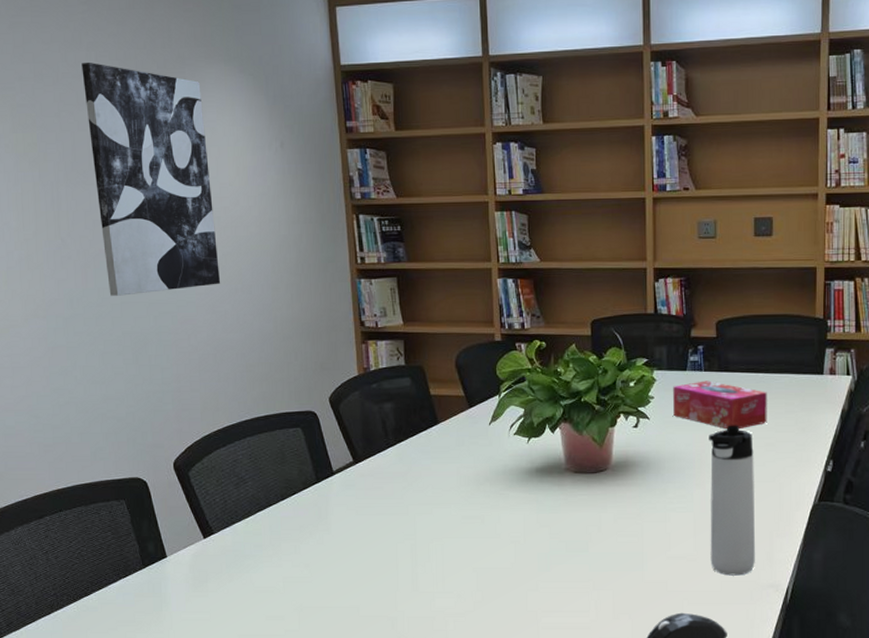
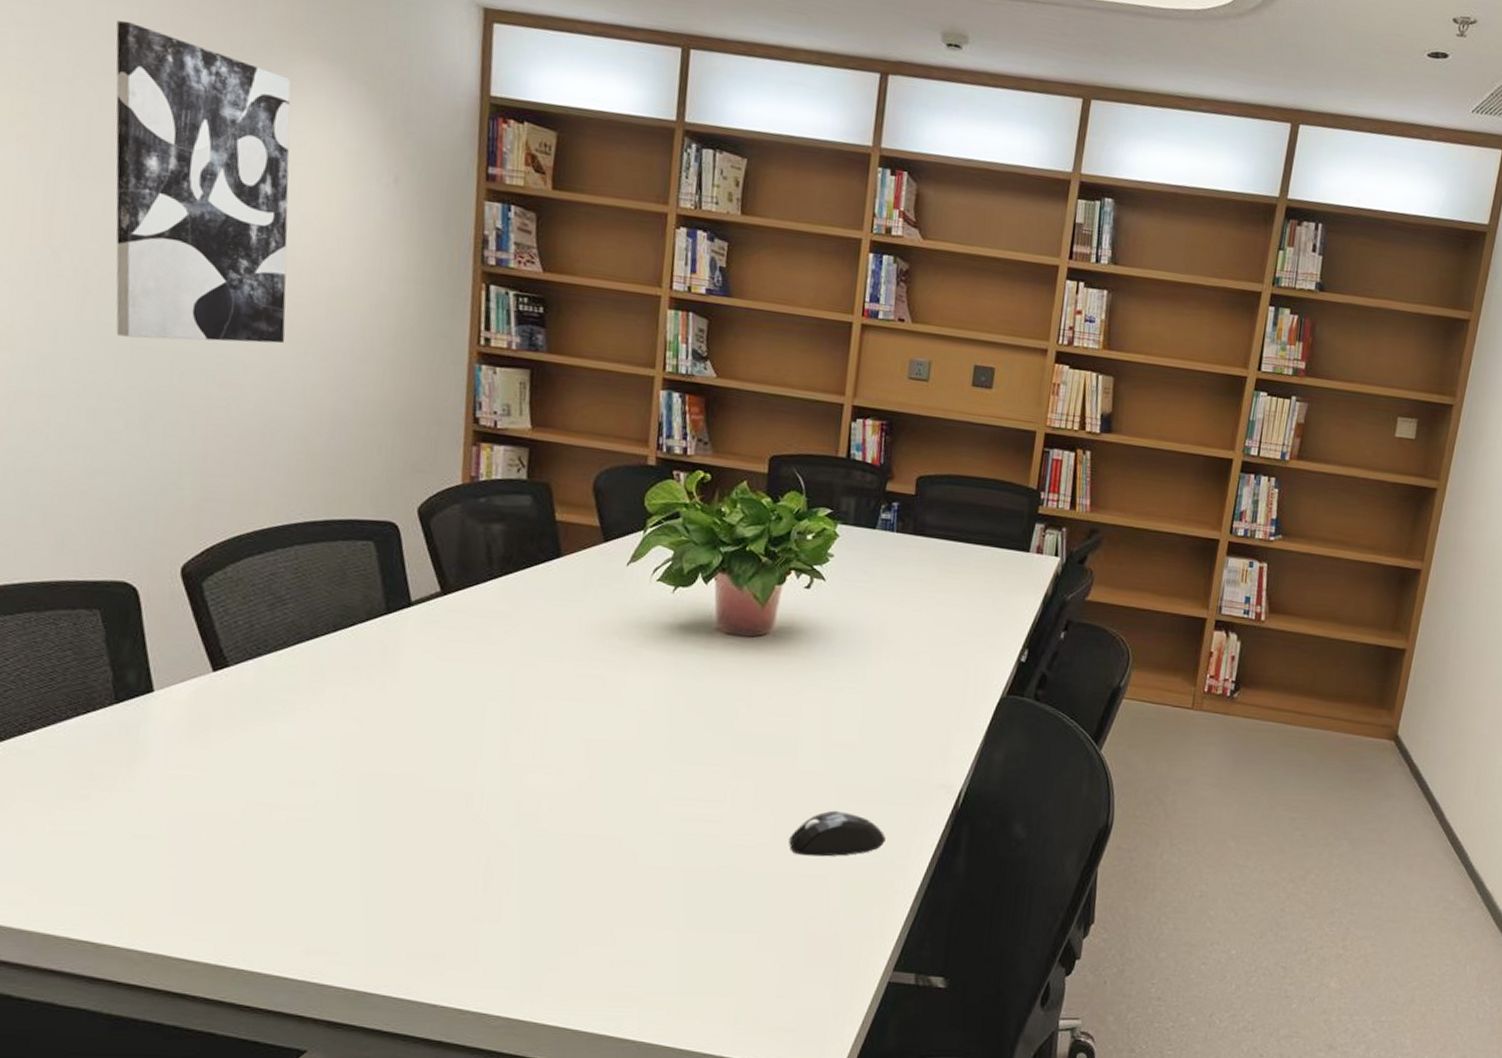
tissue box: present [673,380,767,429] -> none [854,543,965,603]
thermos bottle: present [709,425,755,576] -> none [876,597,942,772]

